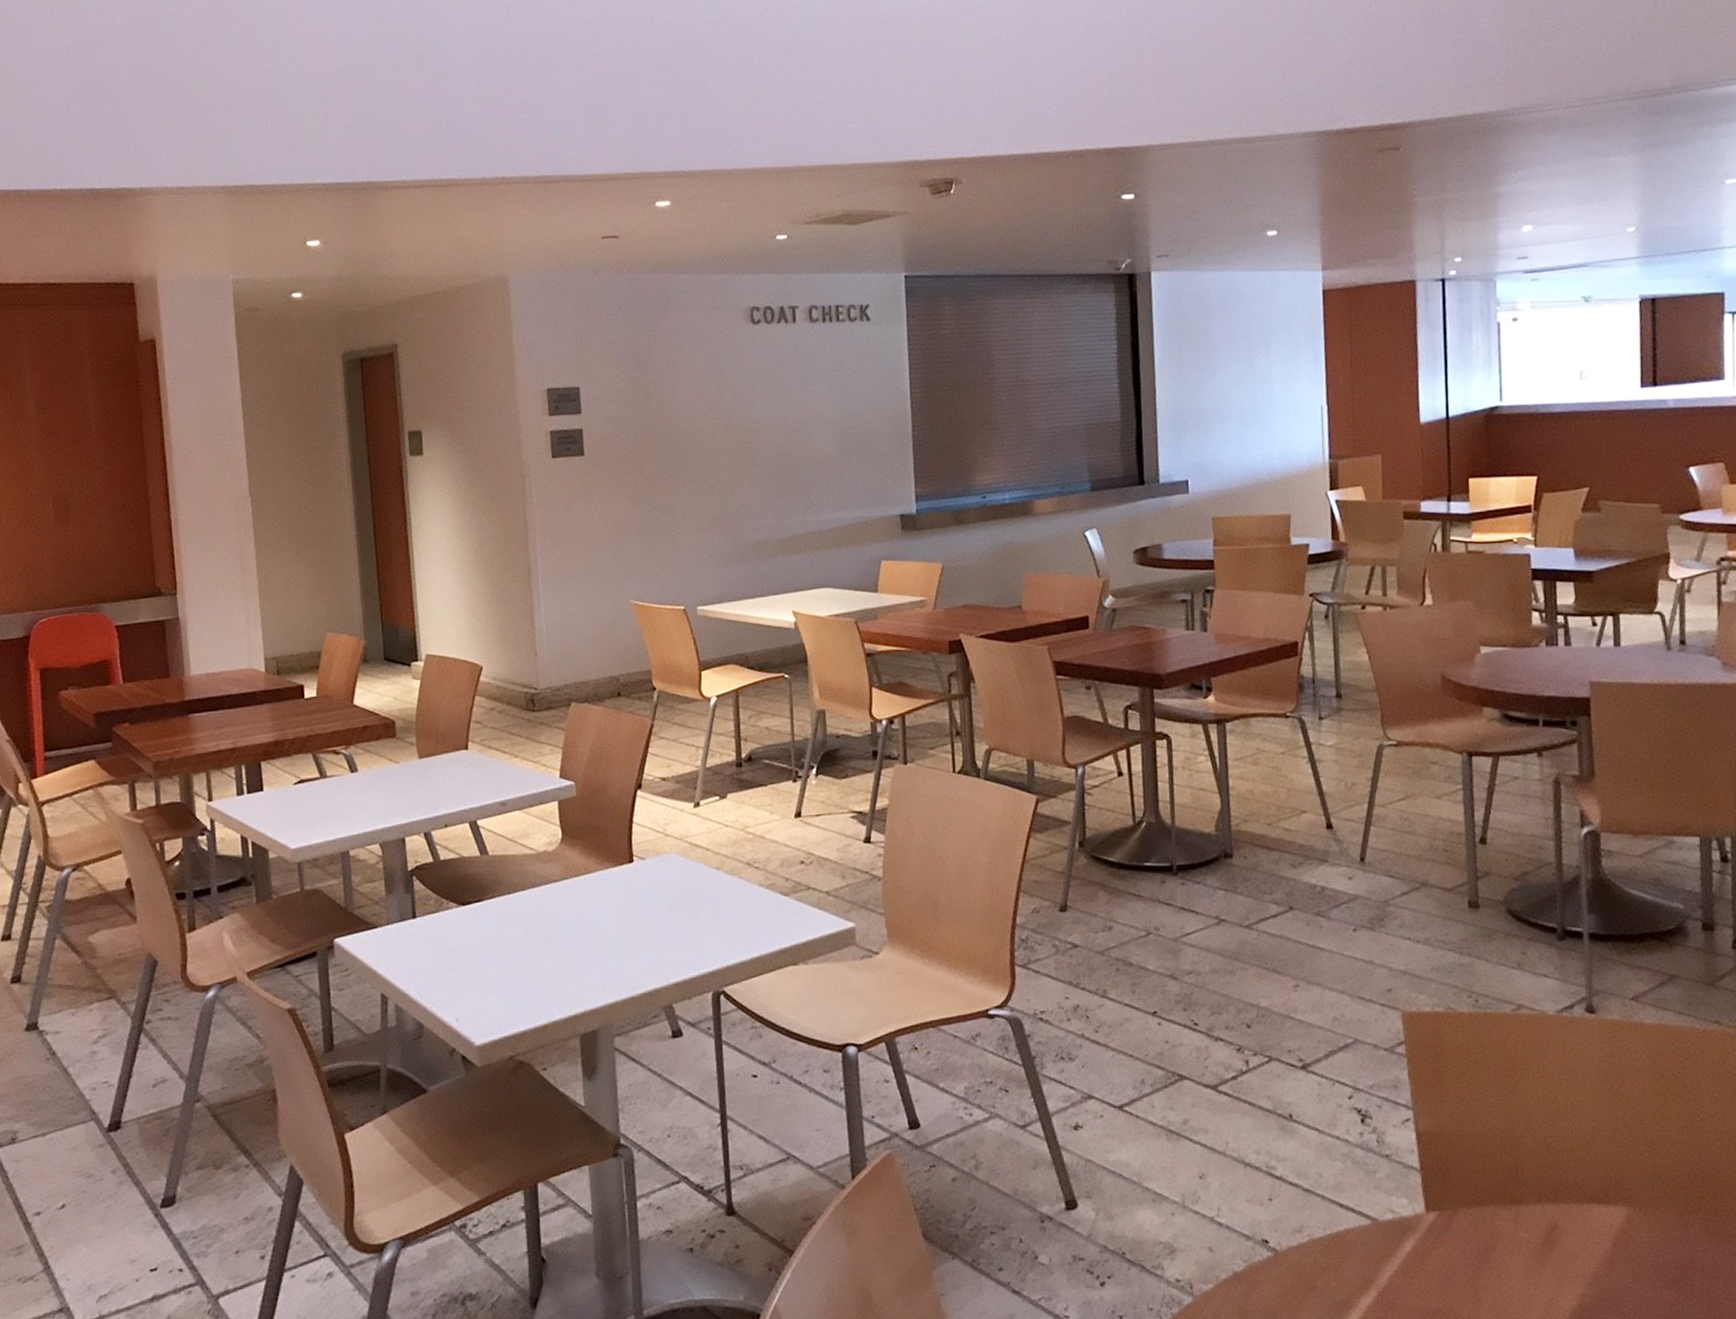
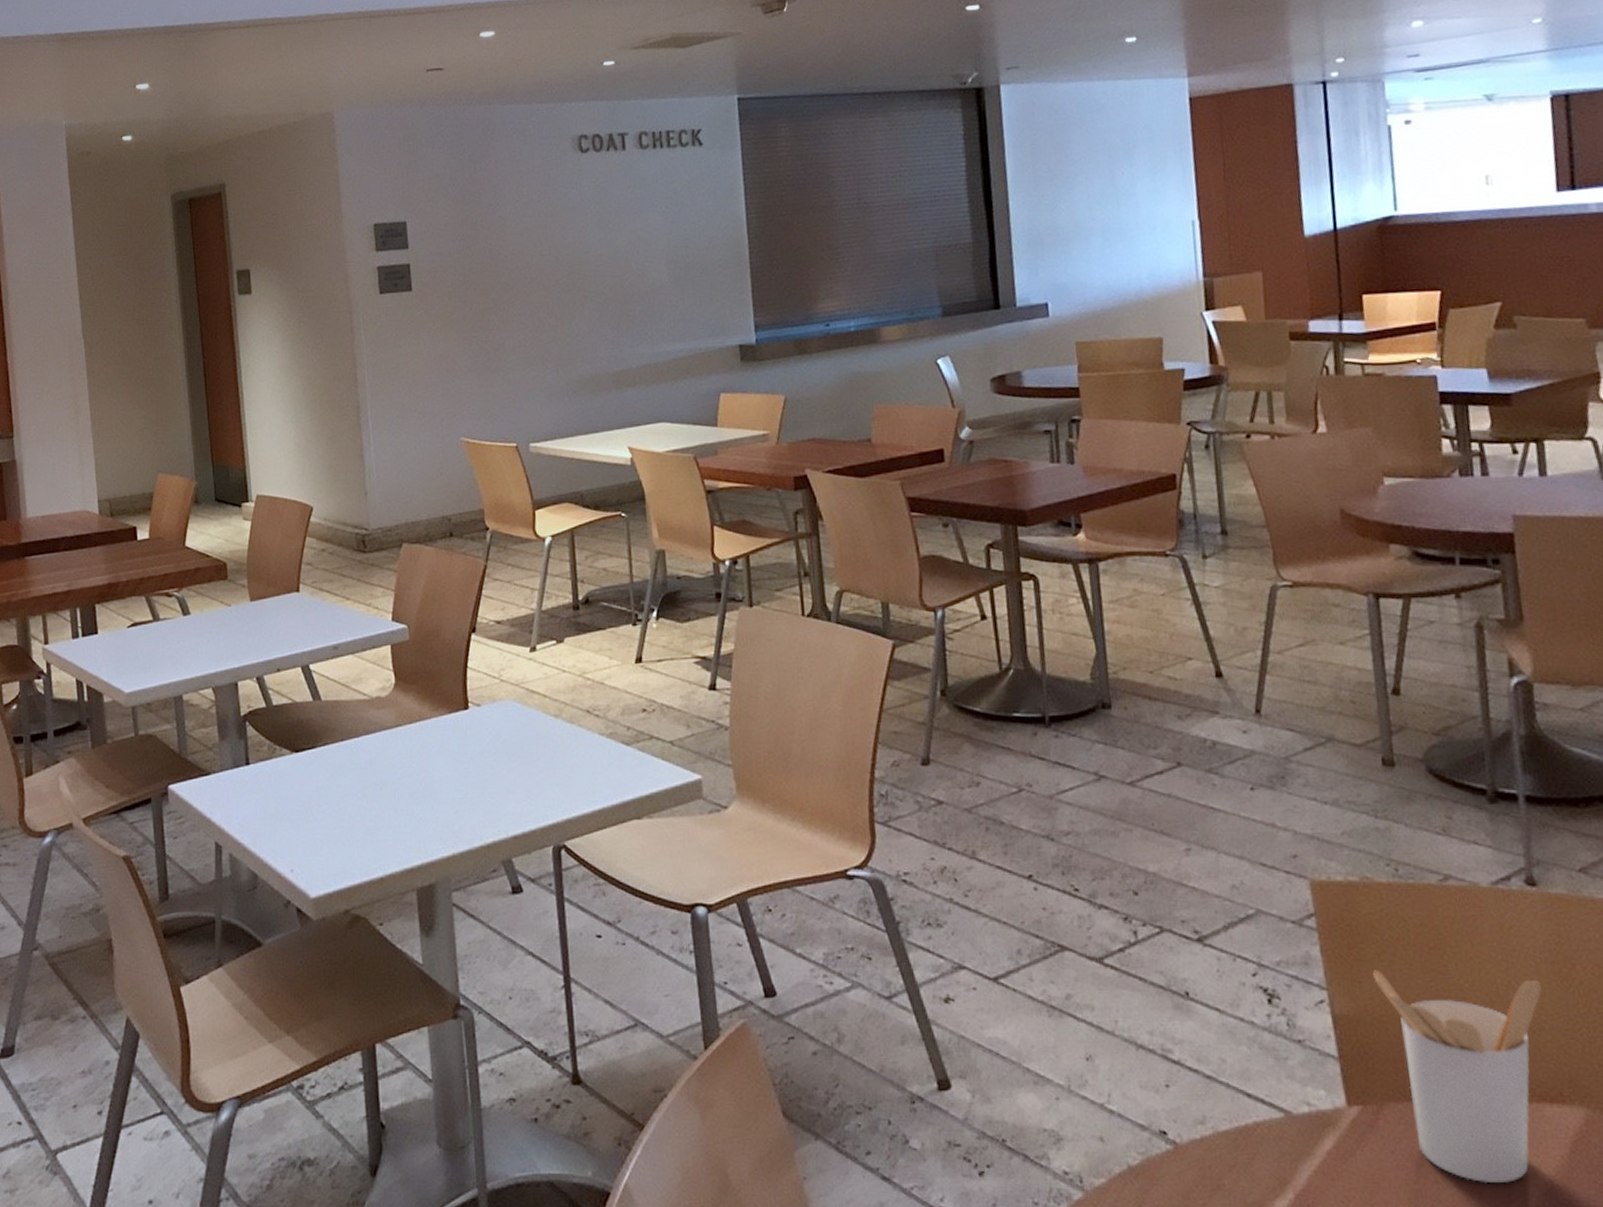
utensil holder: none [1453,1091,1595,1277] -> present [1373,970,1542,1184]

